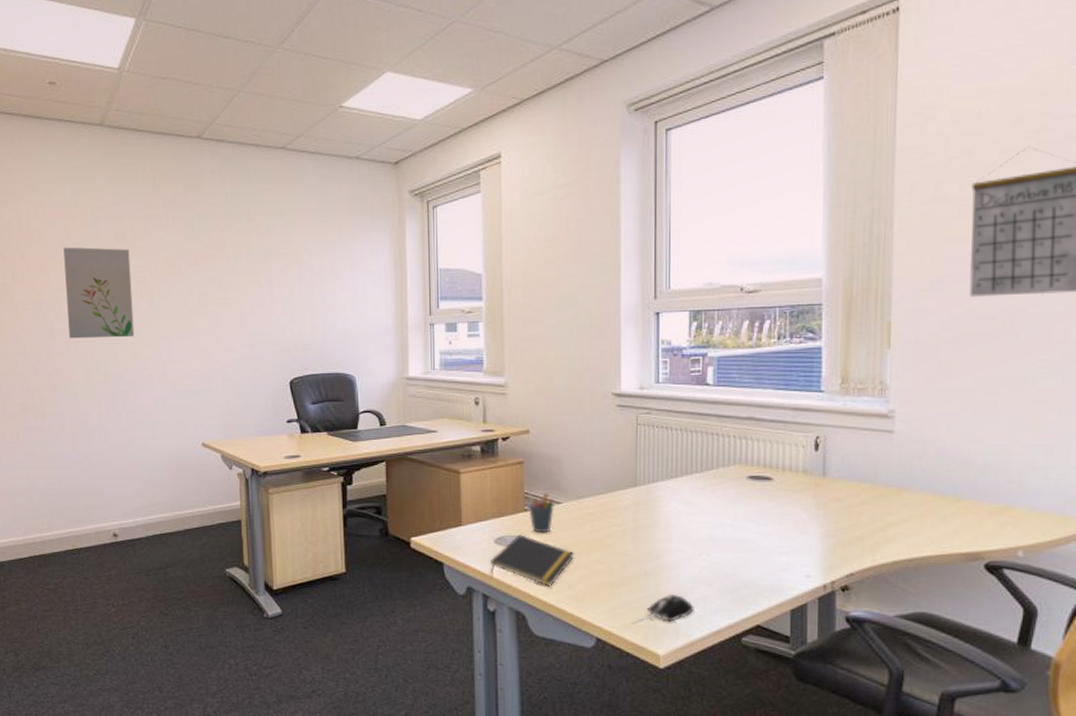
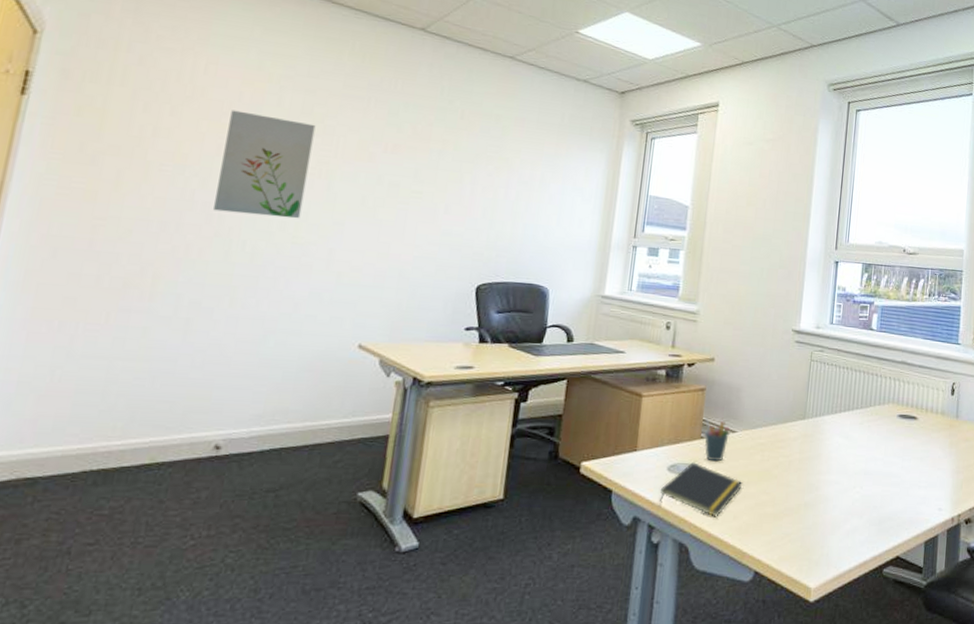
computer mouse: present [631,595,694,625] -> none [788,526,845,557]

